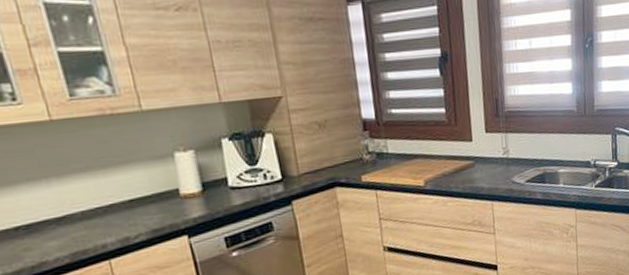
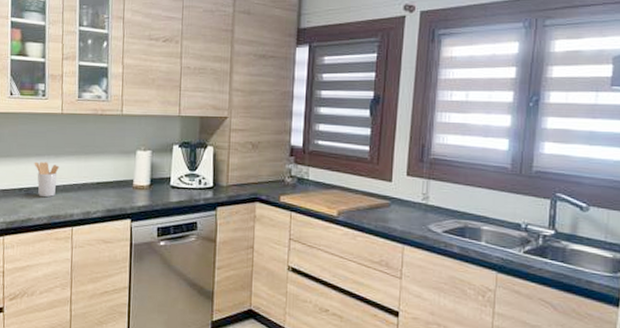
utensil holder: none [27,186,72,232] -> present [34,161,59,197]

